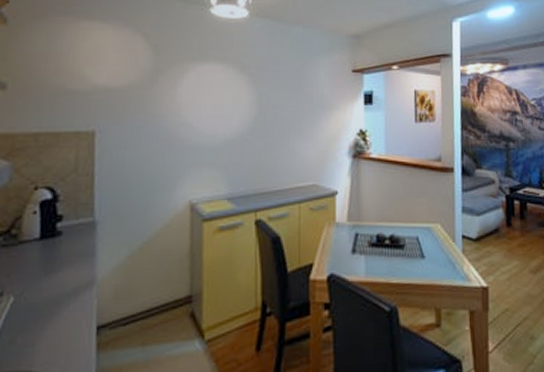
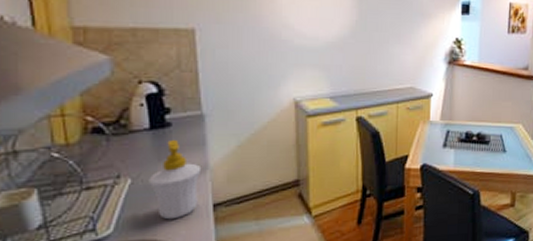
soap bottle: none [31,251,89,346] -> present [149,140,202,220]

